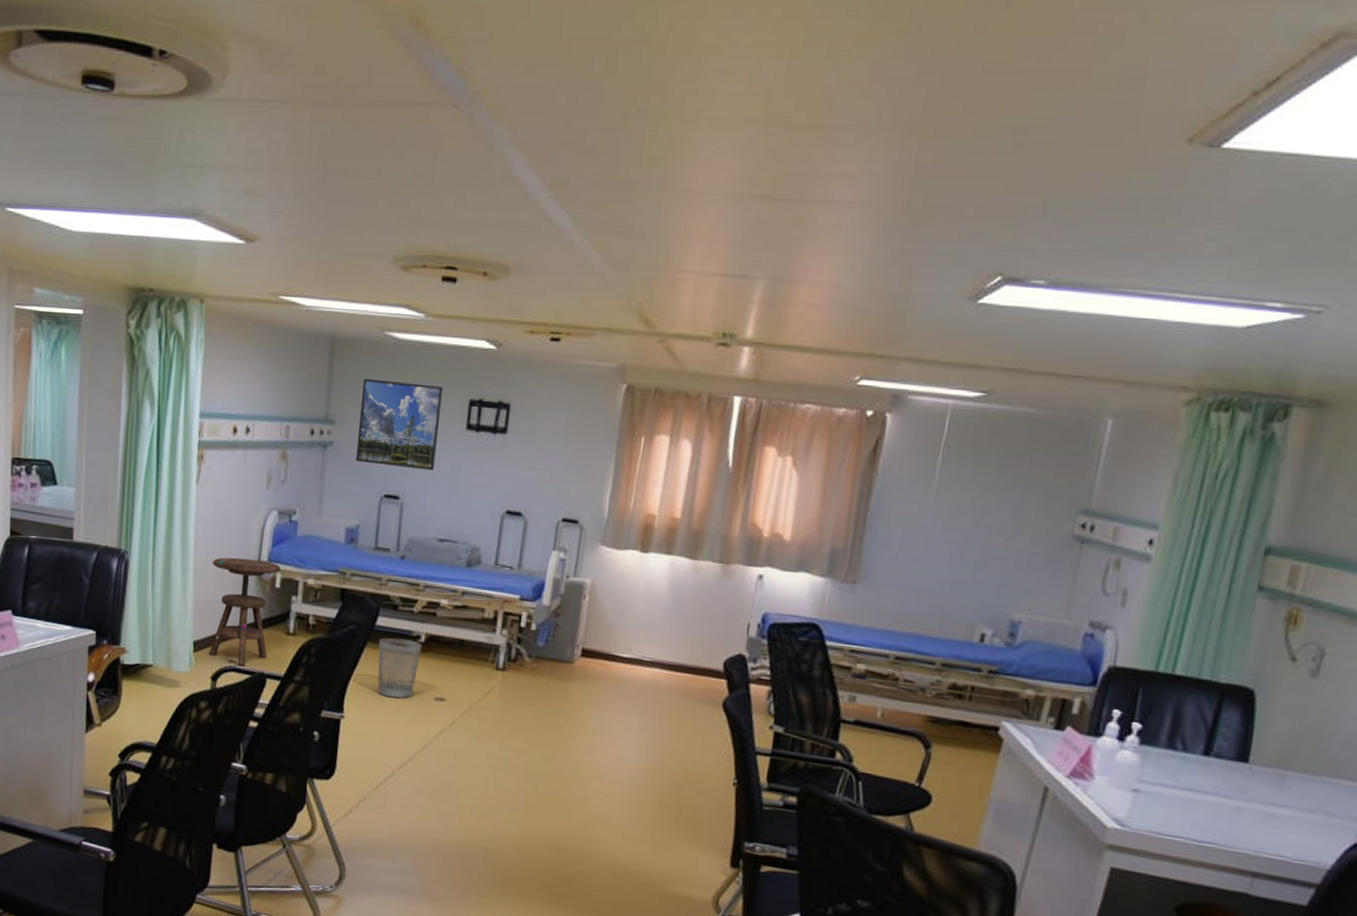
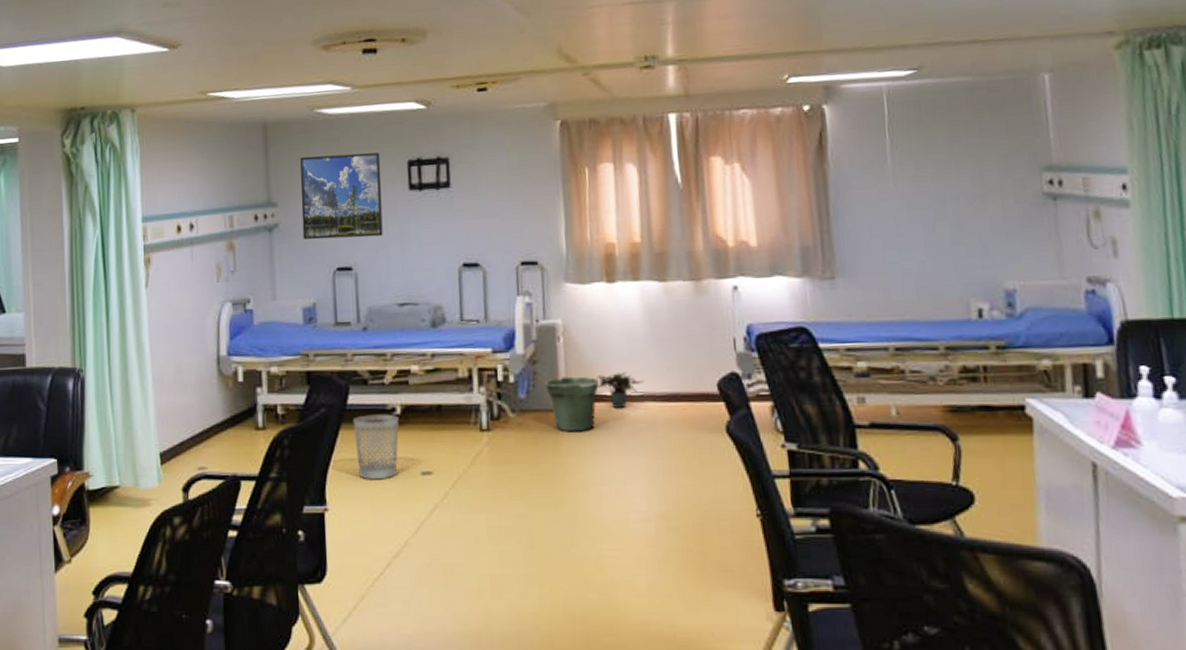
side table: present [208,557,281,666] -> none [171,355,242,472]
flower pot: none [564,632,616,686] -> present [545,376,600,433]
potted plant: none [612,636,656,671] -> present [596,372,644,409]

